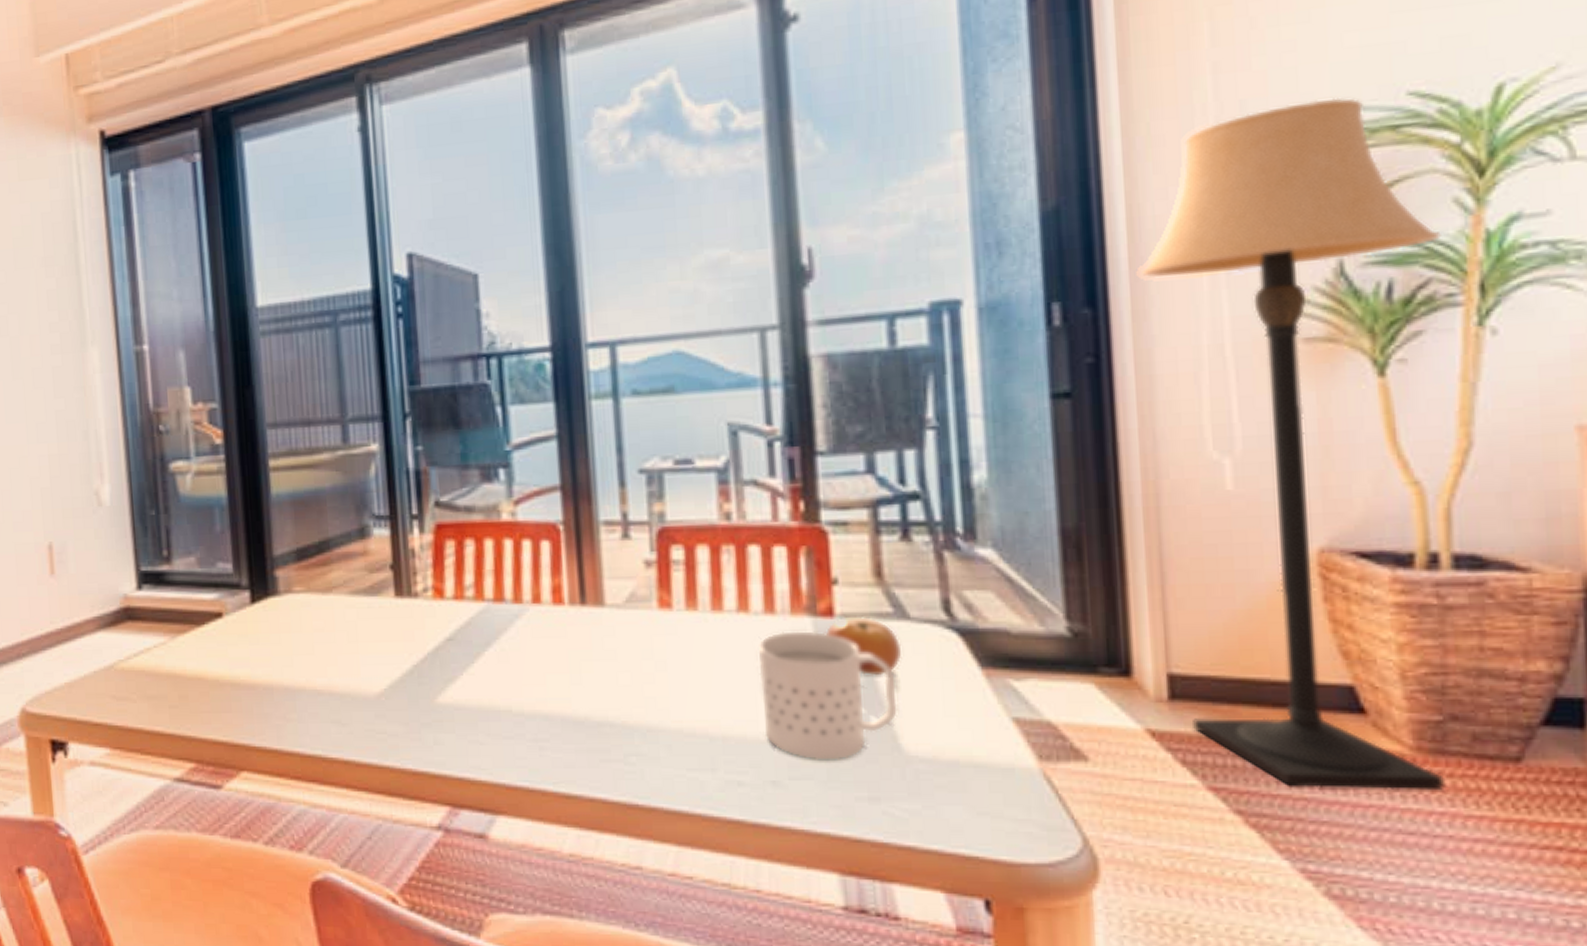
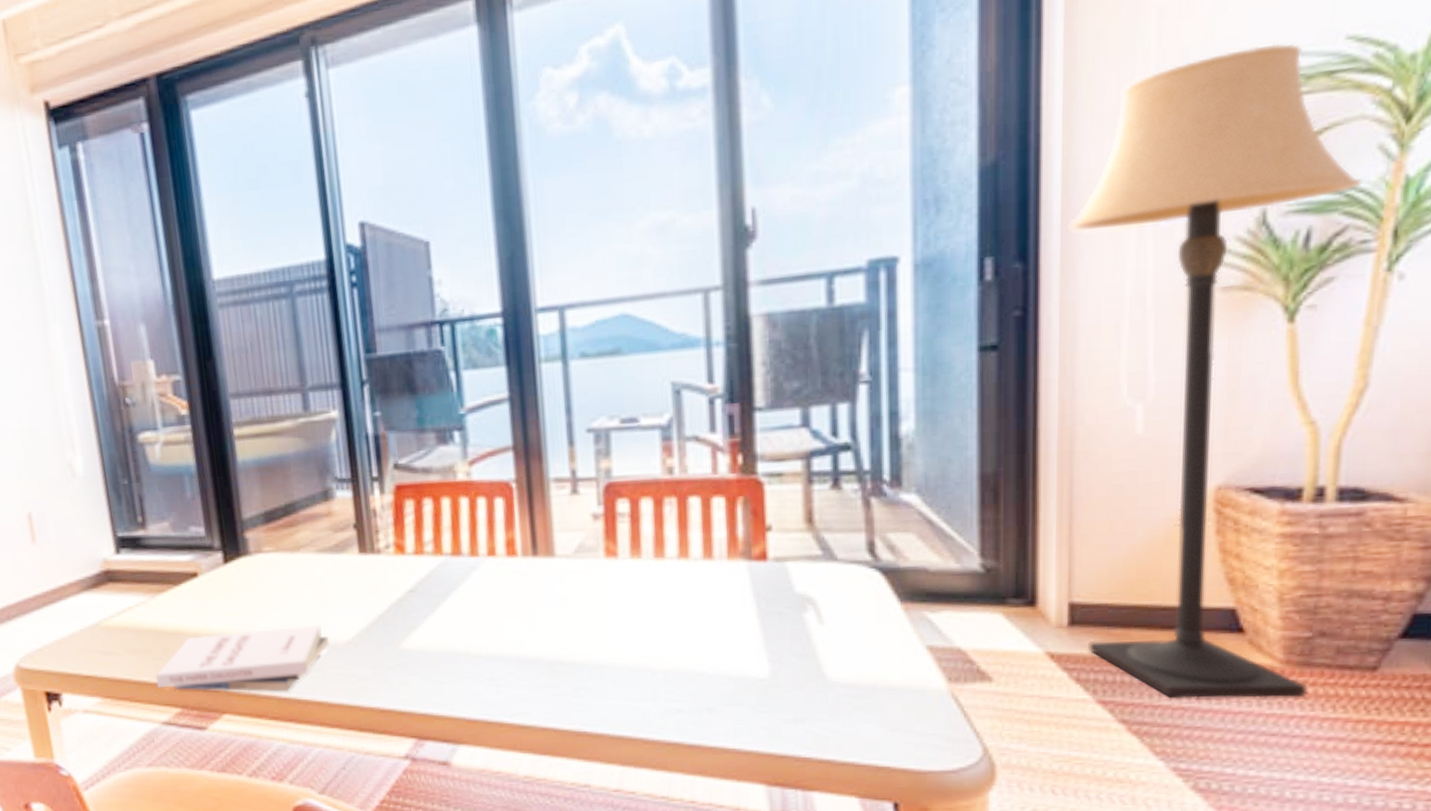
books: none [171,673,360,748] -> present [156,625,330,692]
mug: present [757,631,898,760] -> none [696,573,823,689]
fruit: present [826,616,903,675] -> none [760,559,829,612]

